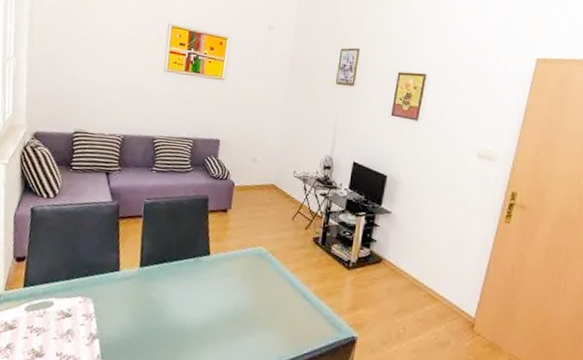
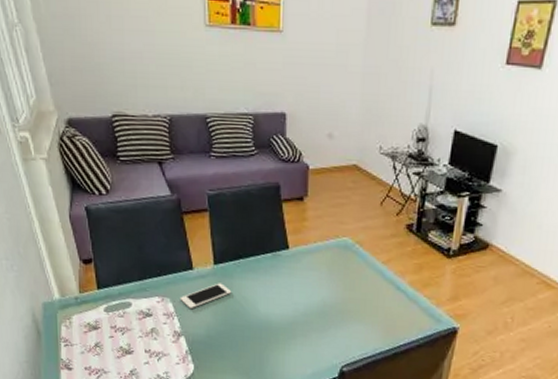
cell phone: none [101,285,153,311] -> present [180,283,232,310]

